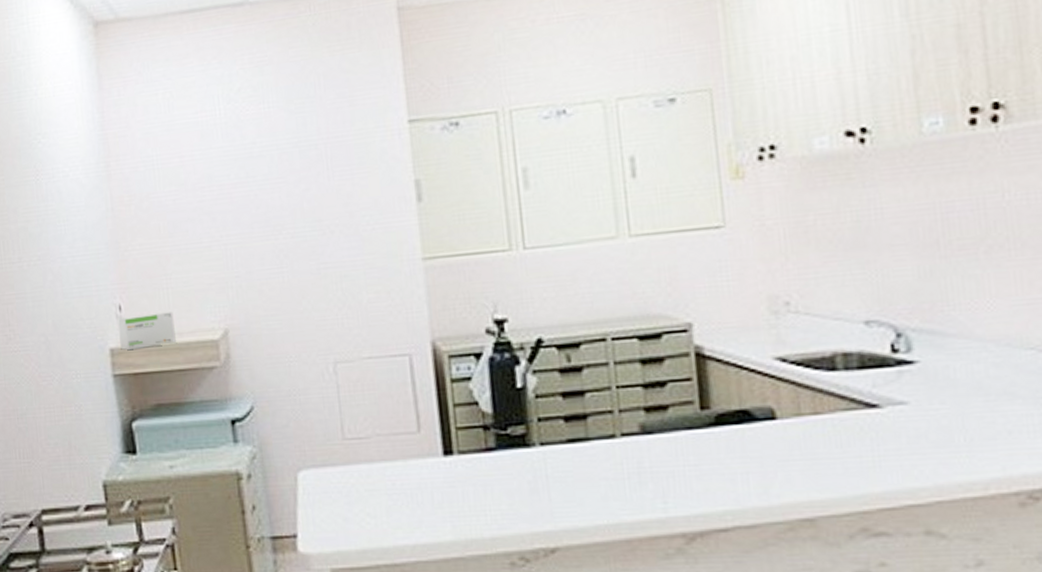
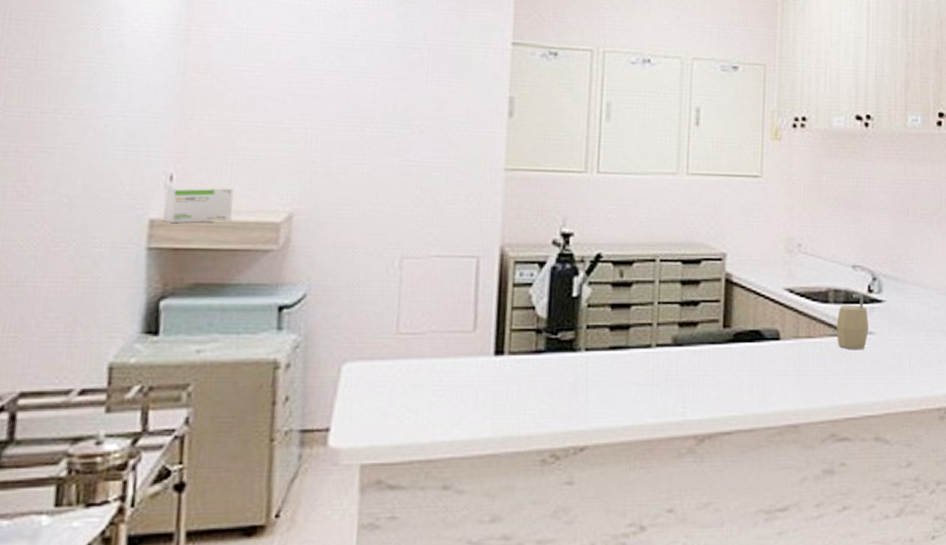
soap dispenser: none [851,354,899,426] -> present [836,293,869,350]

